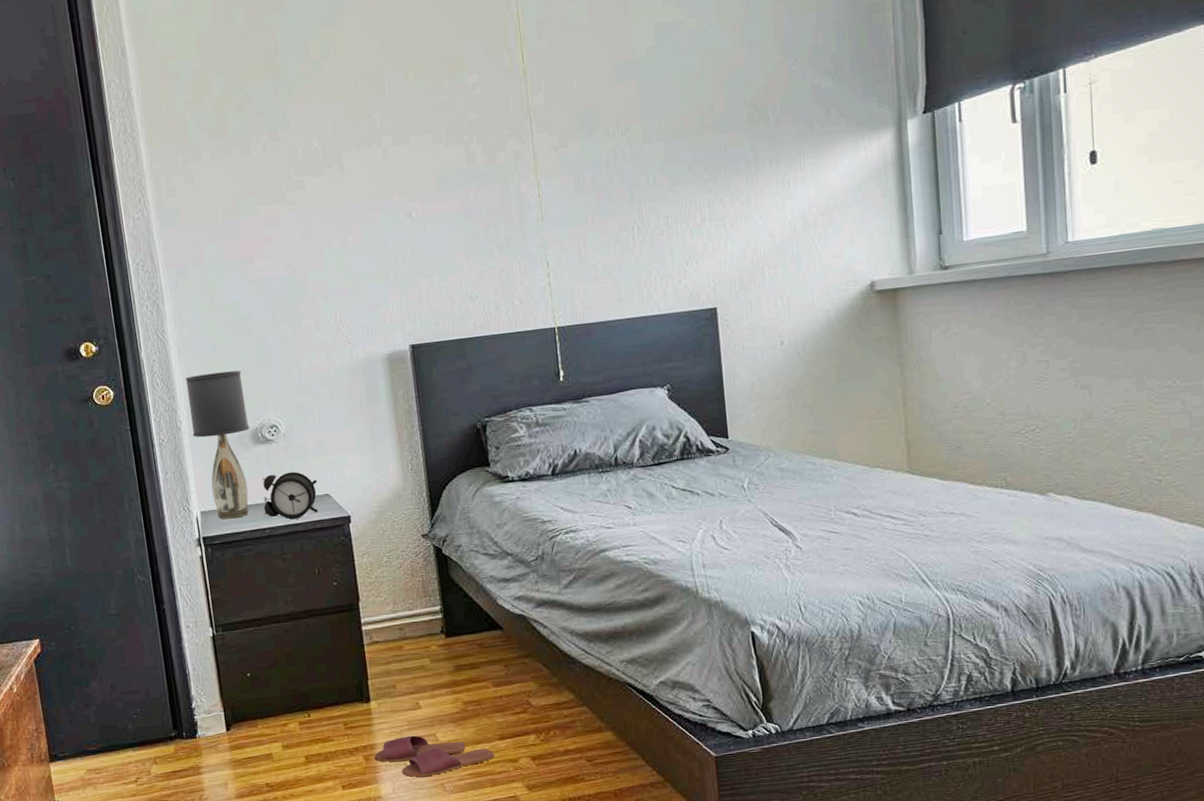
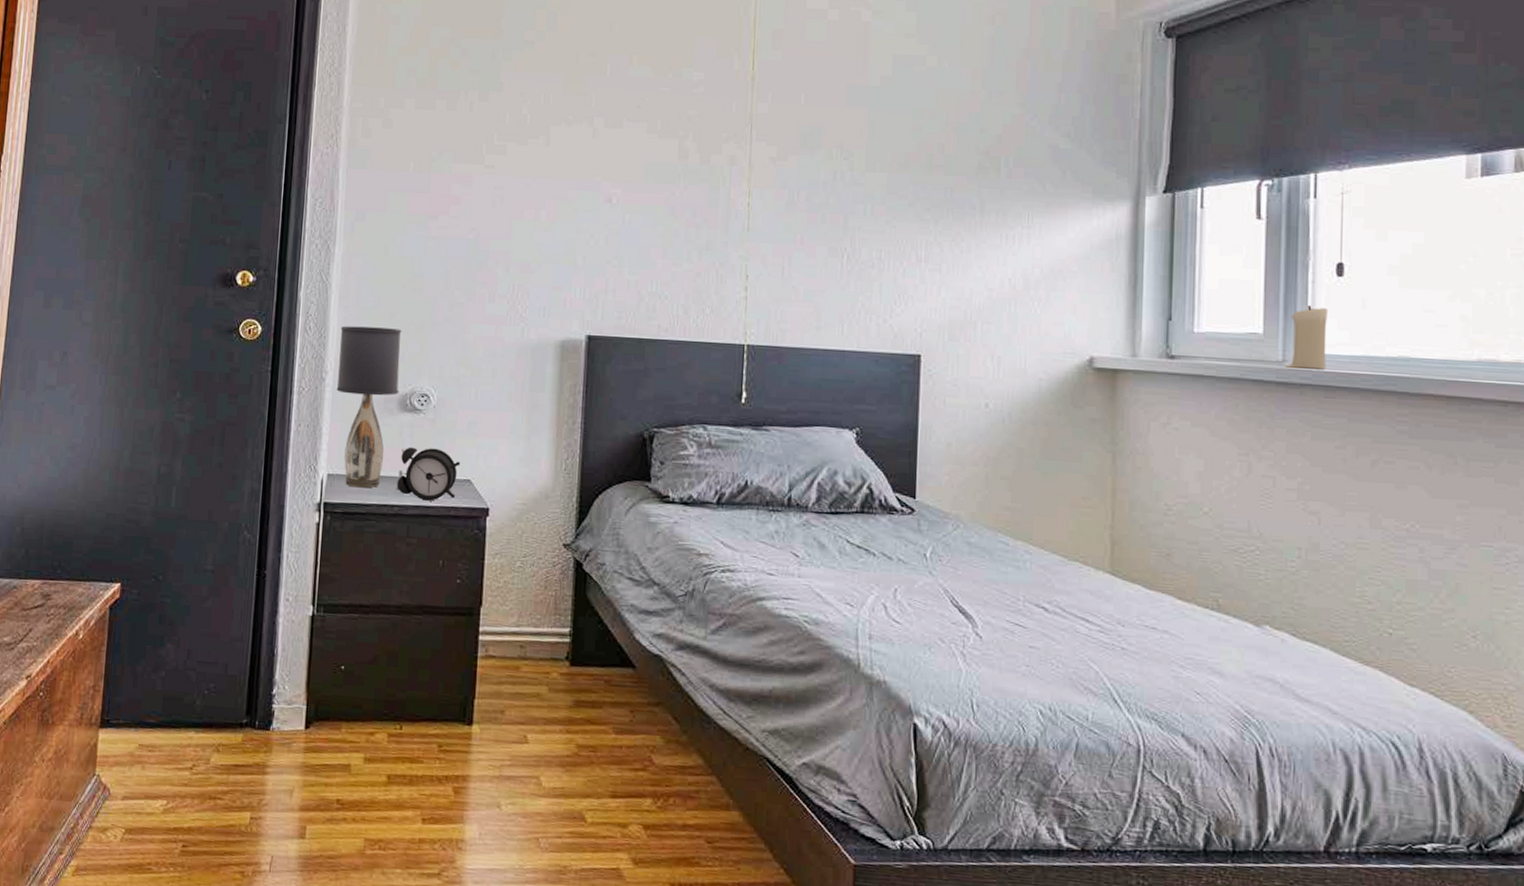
slippers: present [374,735,495,777] -> none [465,773,602,826]
candle: none [1049,196,1087,260] -> present [1285,305,1329,371]

